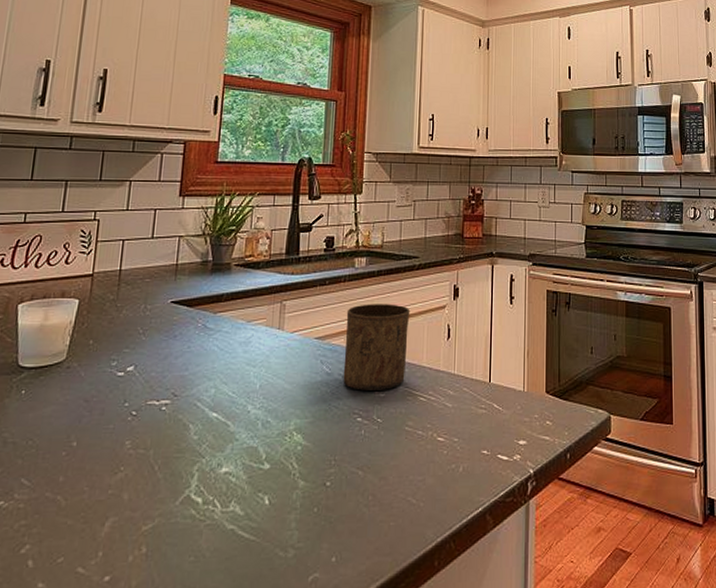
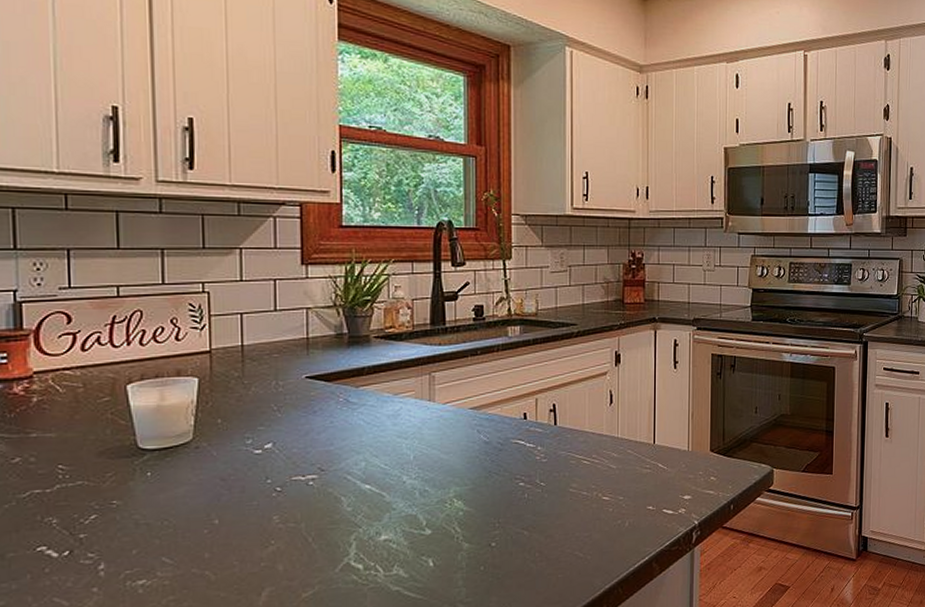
cup: present [343,304,411,391] -> none [502,372,570,457]

